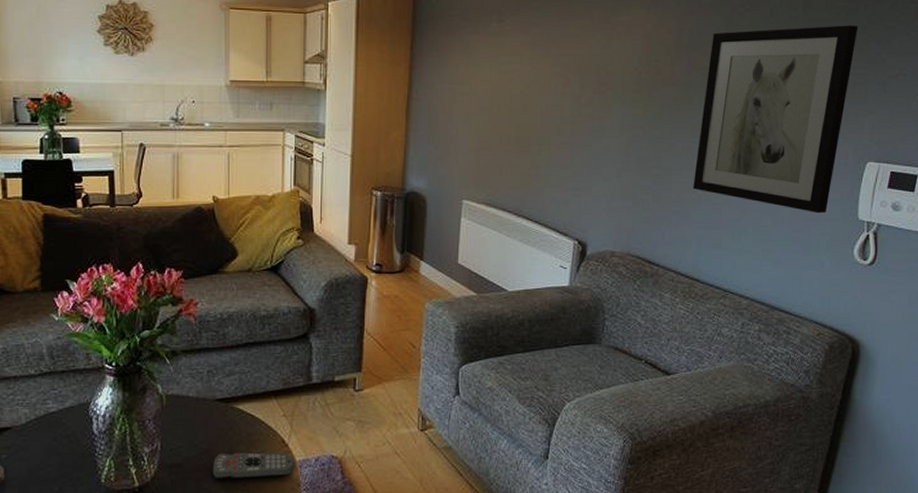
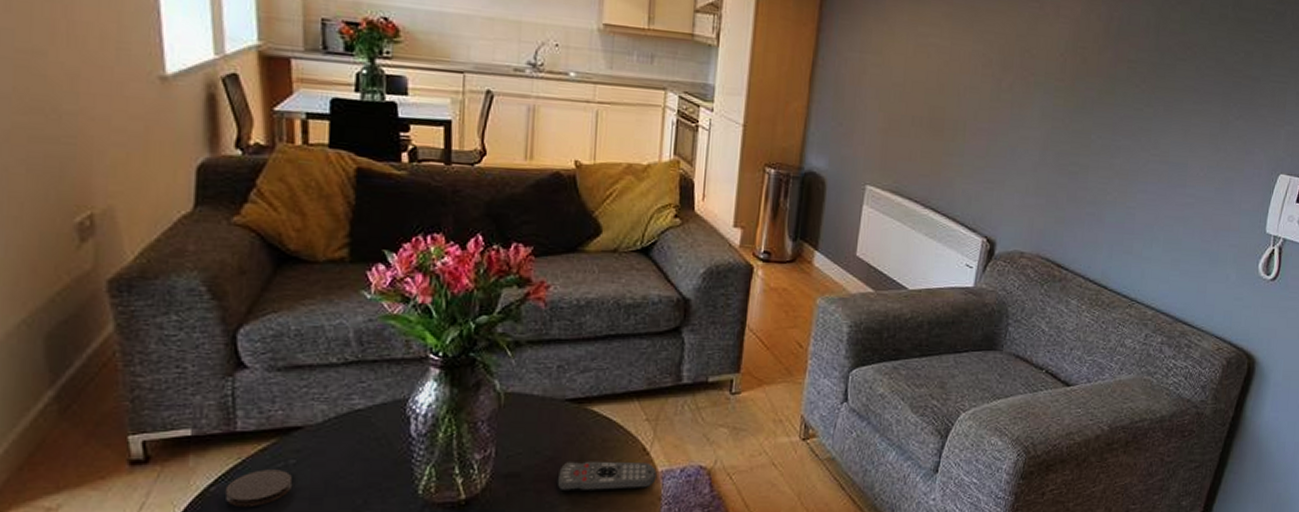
wall art: present [693,25,858,214] -> none [1109,23,1284,225]

